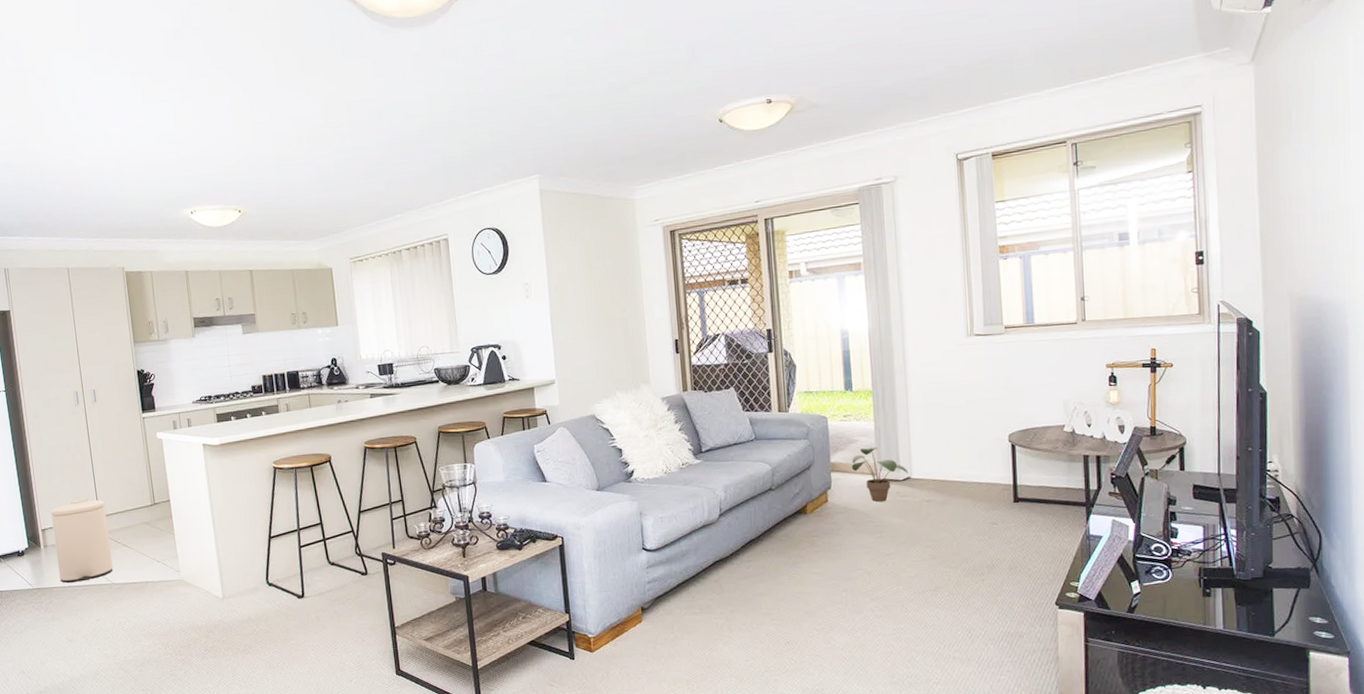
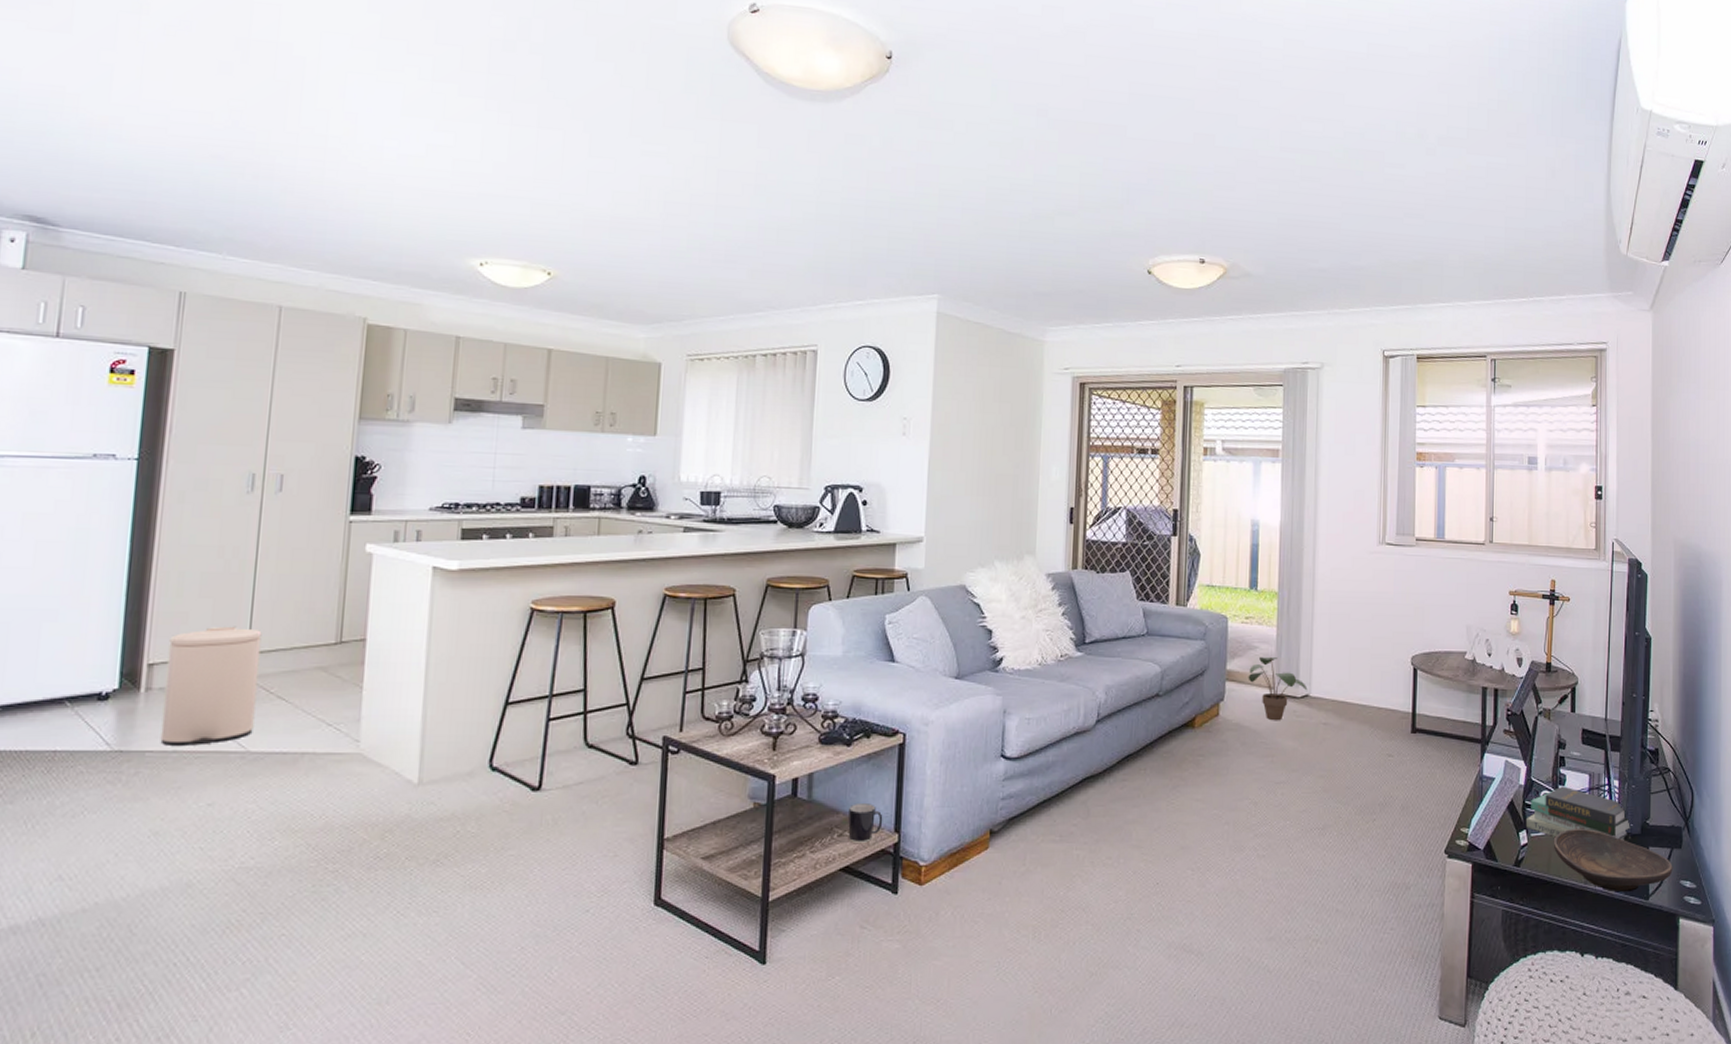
mug: none [528,592,555,624] -> present [848,804,883,844]
books: none [1137,538,1253,586] -> present [1525,786,1632,842]
decorative bowl: none [1167,575,1300,631] -> present [1553,828,1673,893]

